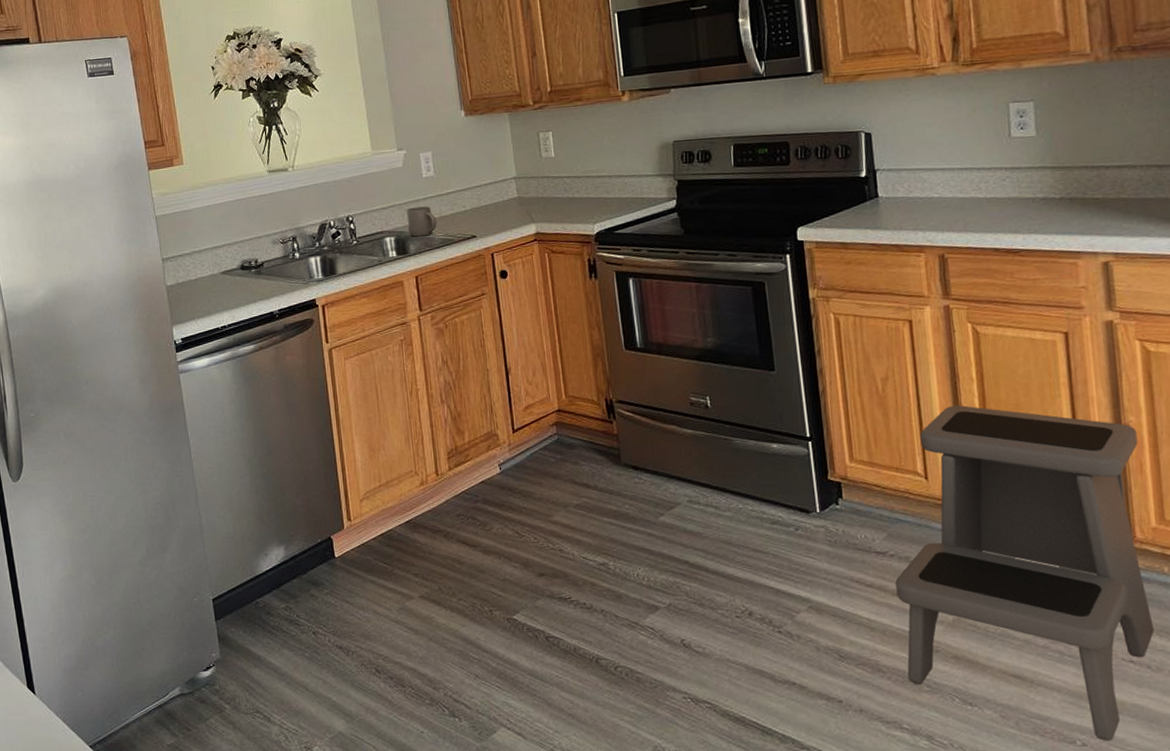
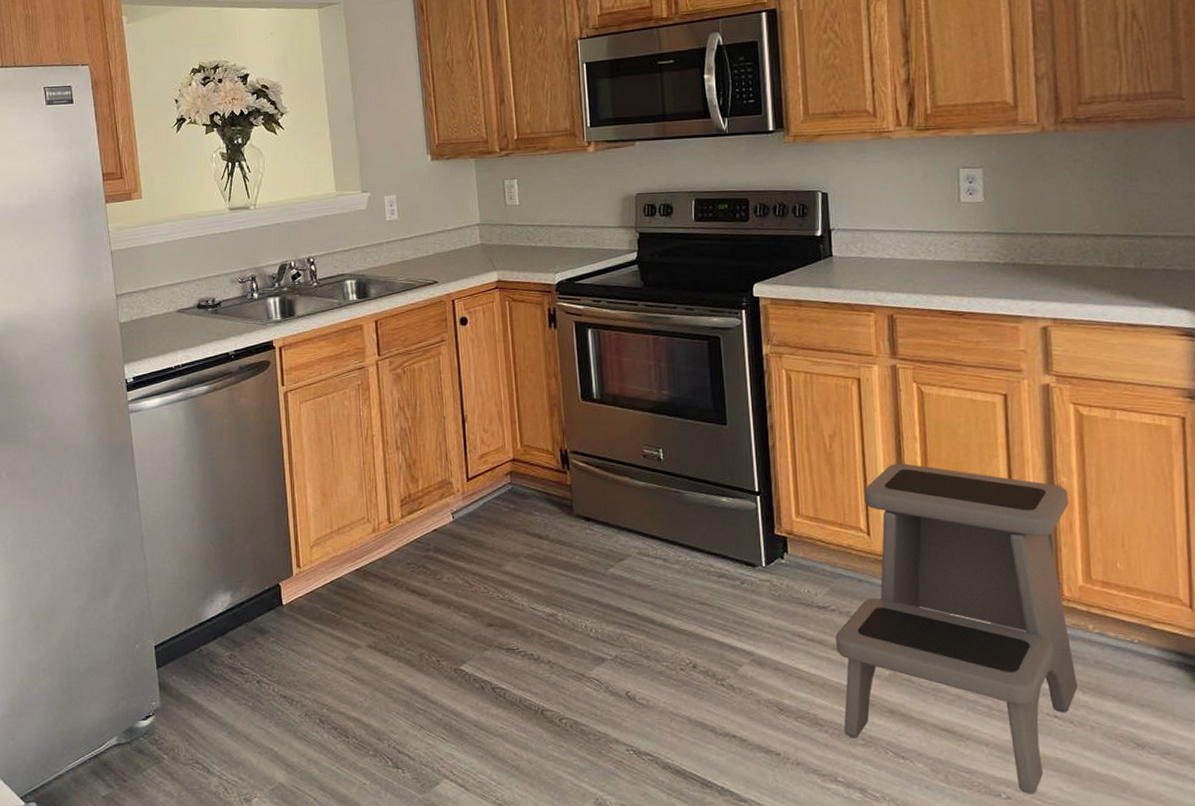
mug: present [406,206,437,237] -> none [368,250,399,281]

